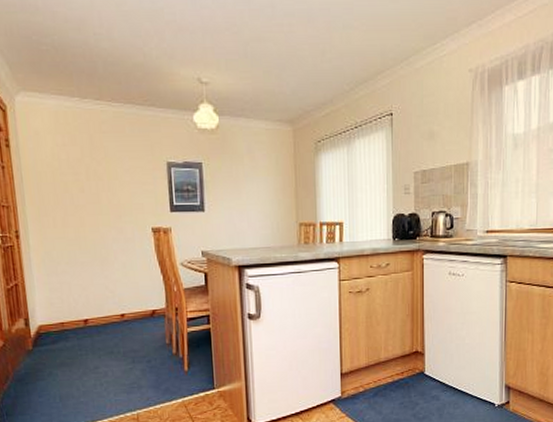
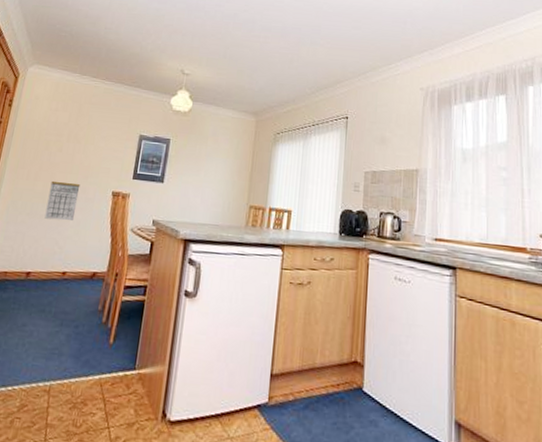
calendar: none [82,224,118,265] -> present [44,180,81,221]

